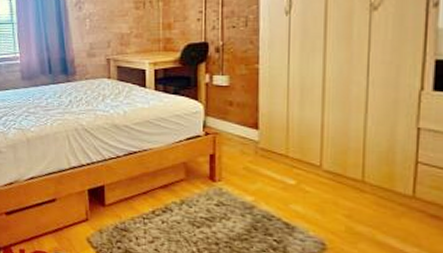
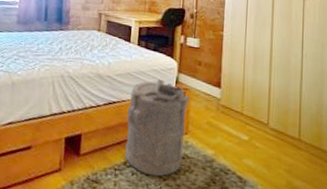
laundry hamper: none [151,125,222,225] -> present [124,79,190,177]

